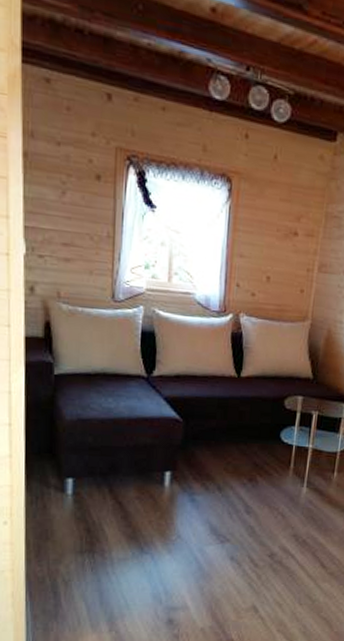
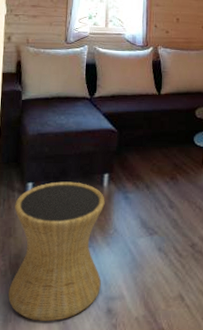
side table: none [48,478,166,630] -> present [8,181,105,321]

